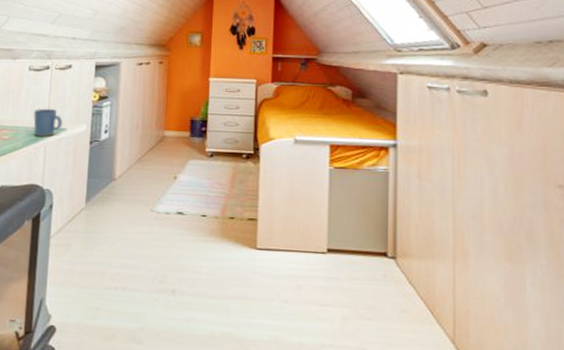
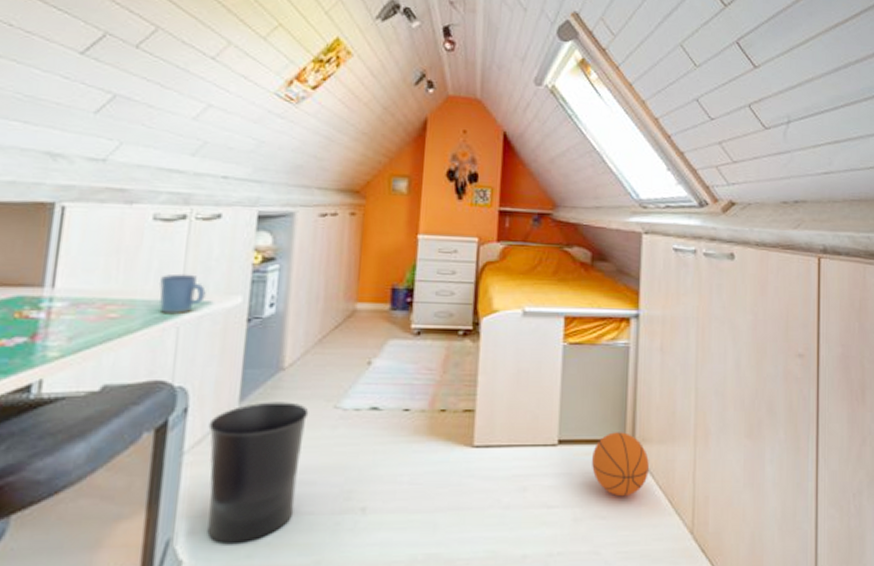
waste bin: none [66,203,133,307] -> present [207,402,309,543]
basketball: none [358,246,410,303] -> present [592,432,649,497]

